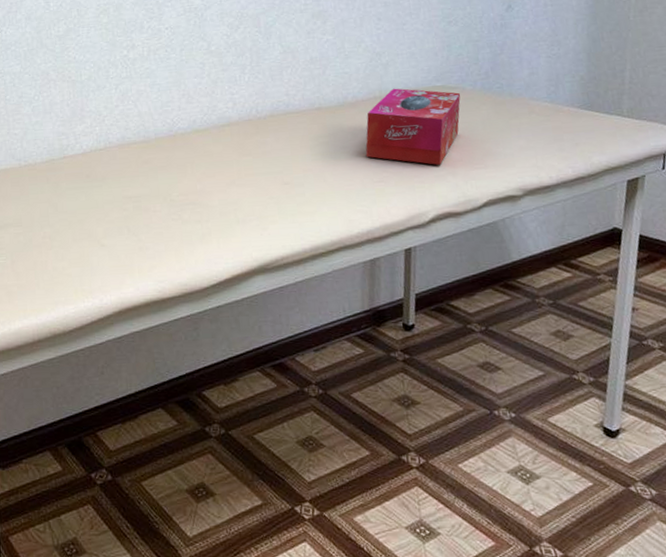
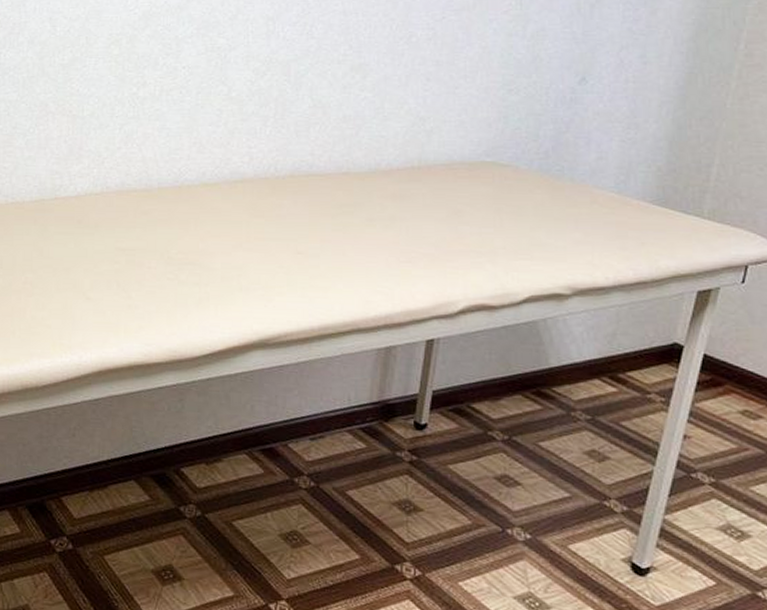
tissue box: present [365,88,461,165] -> none [394,159,513,250]

